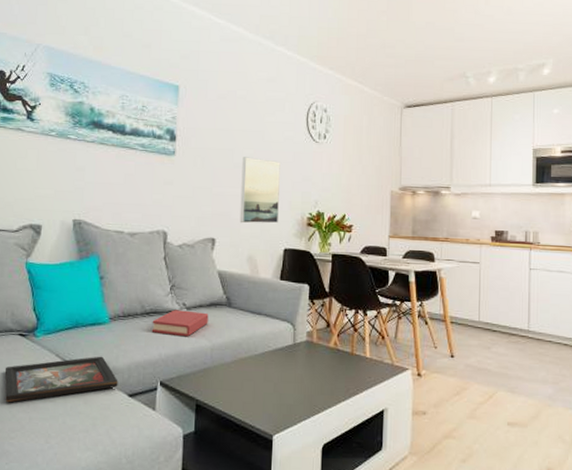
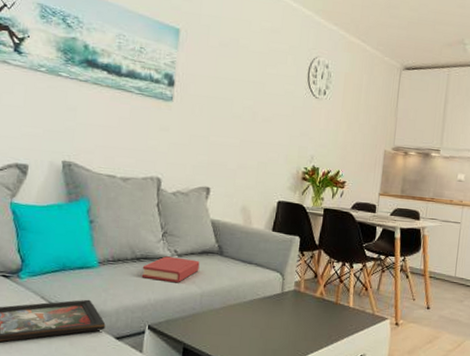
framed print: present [239,157,280,224] -> none [235,107,279,176]

